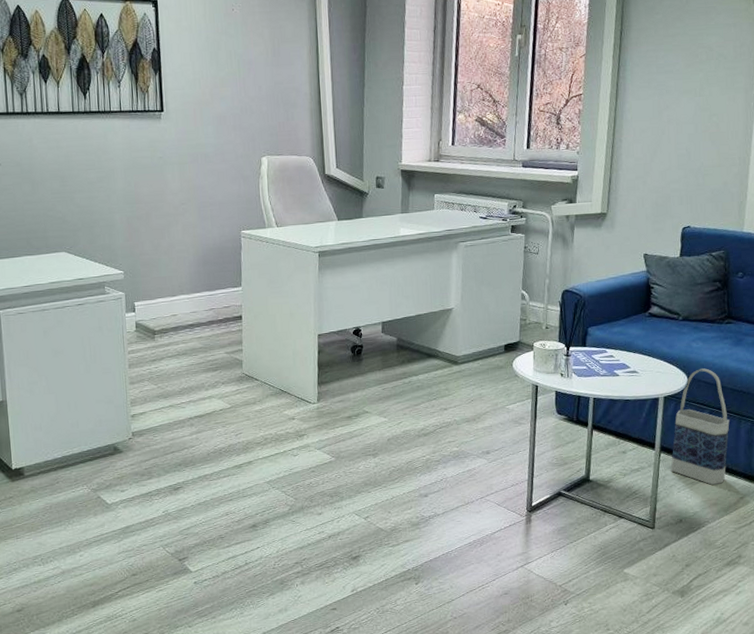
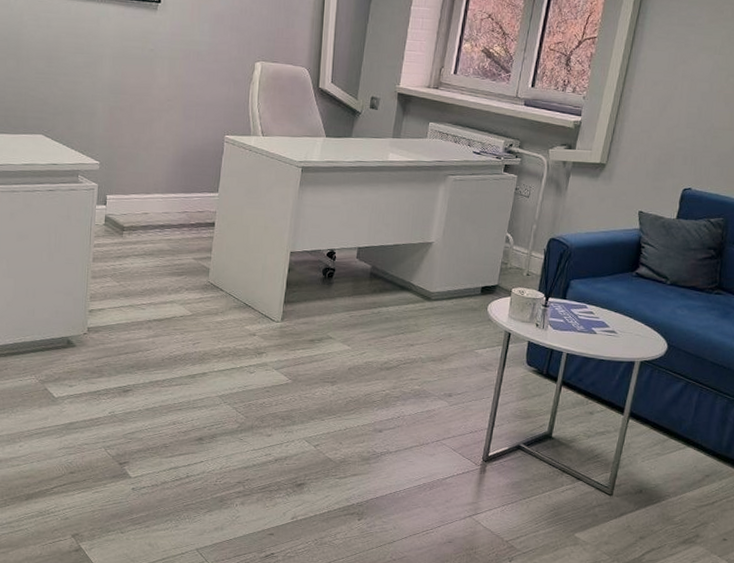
bag: present [670,368,730,485] -> none [637,337,706,459]

